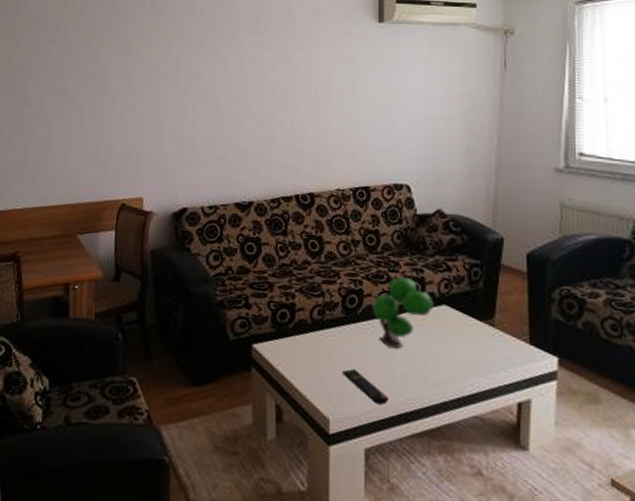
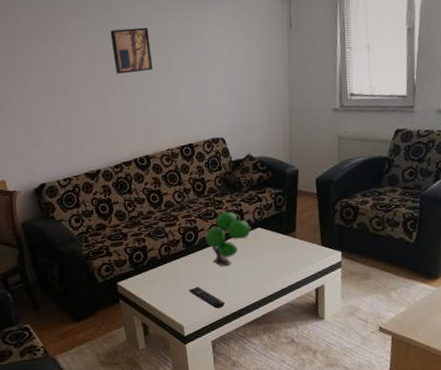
wall art: none [288,49,333,97] -> present [110,27,153,74]

